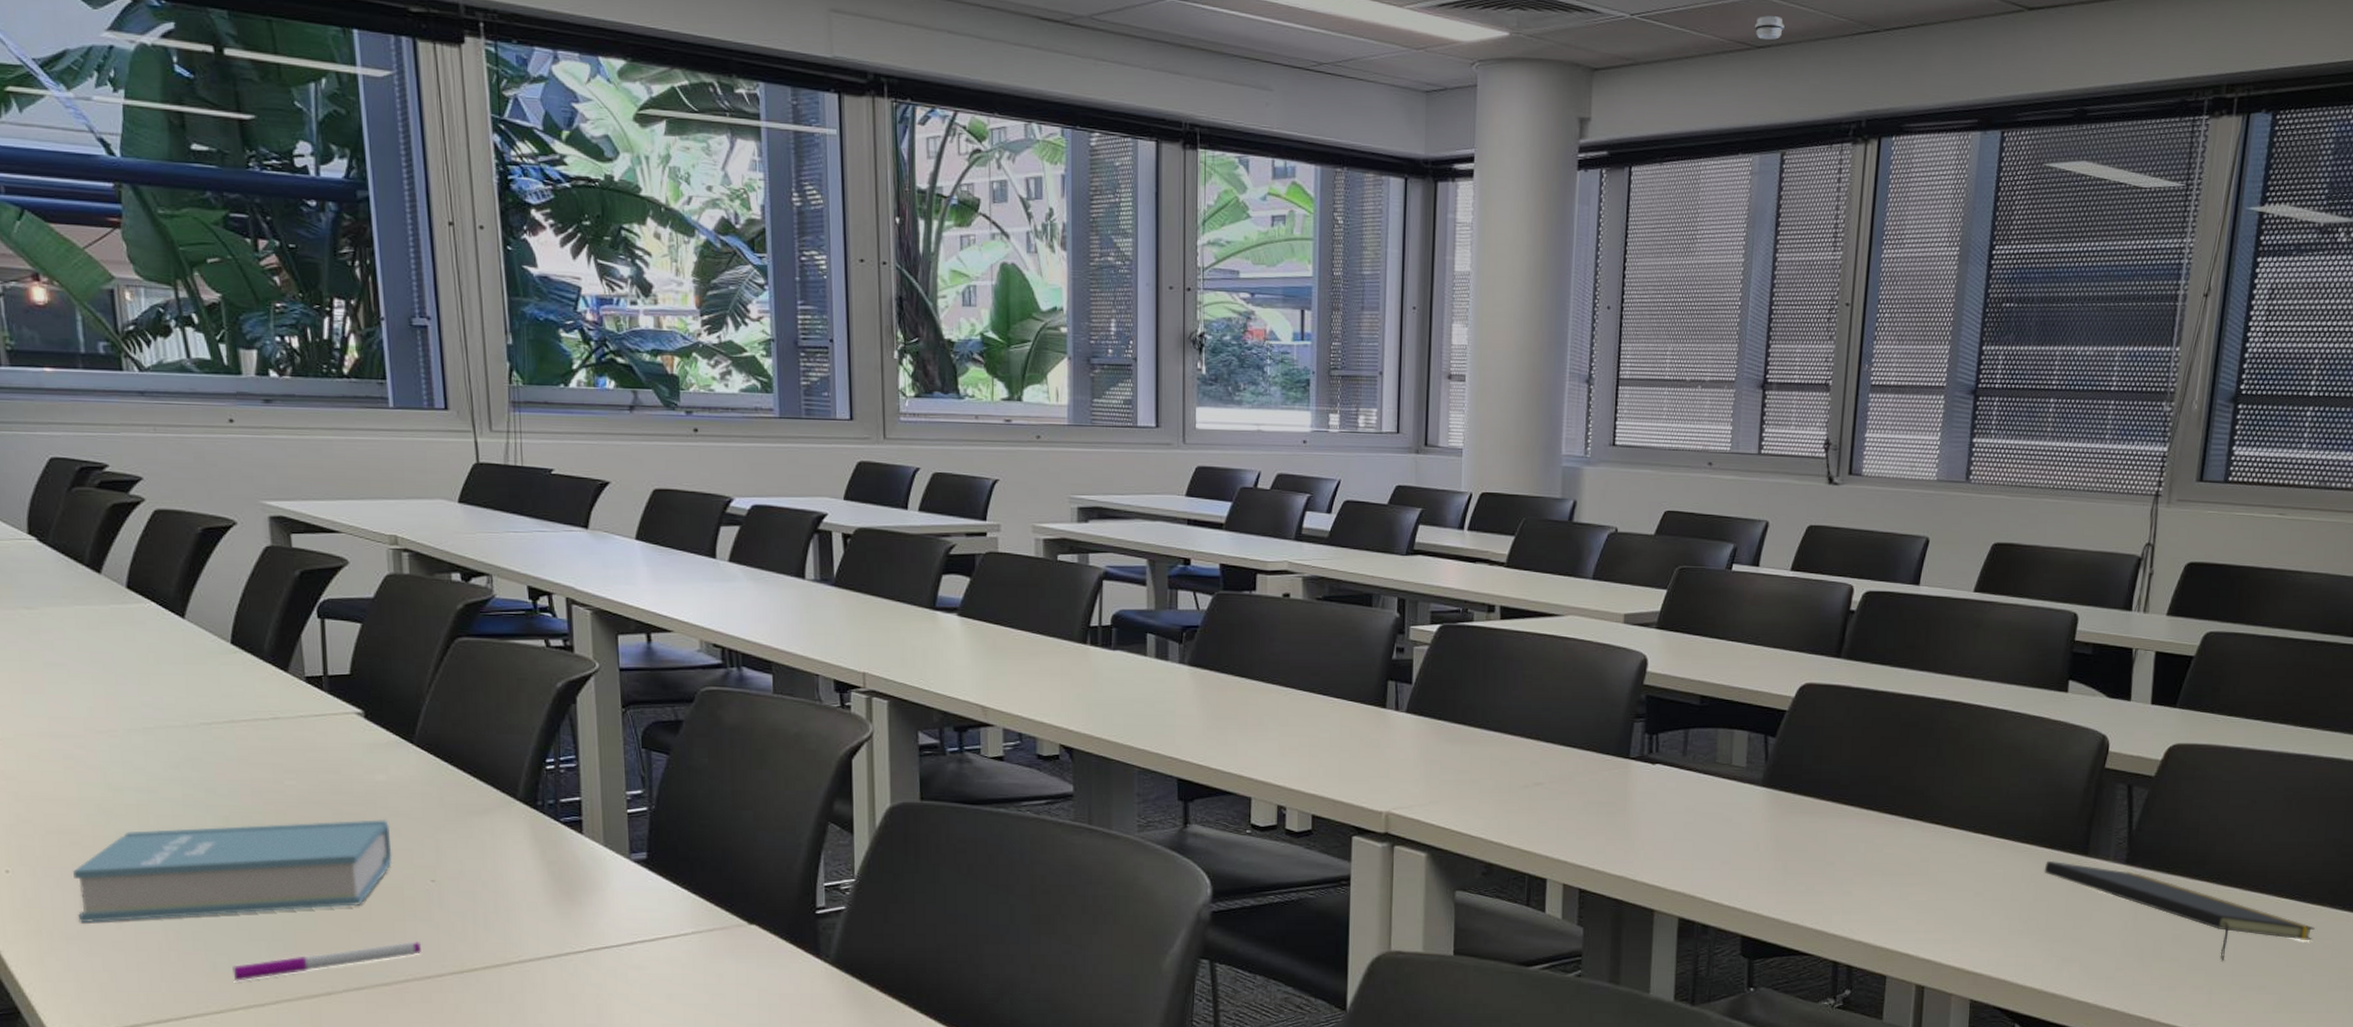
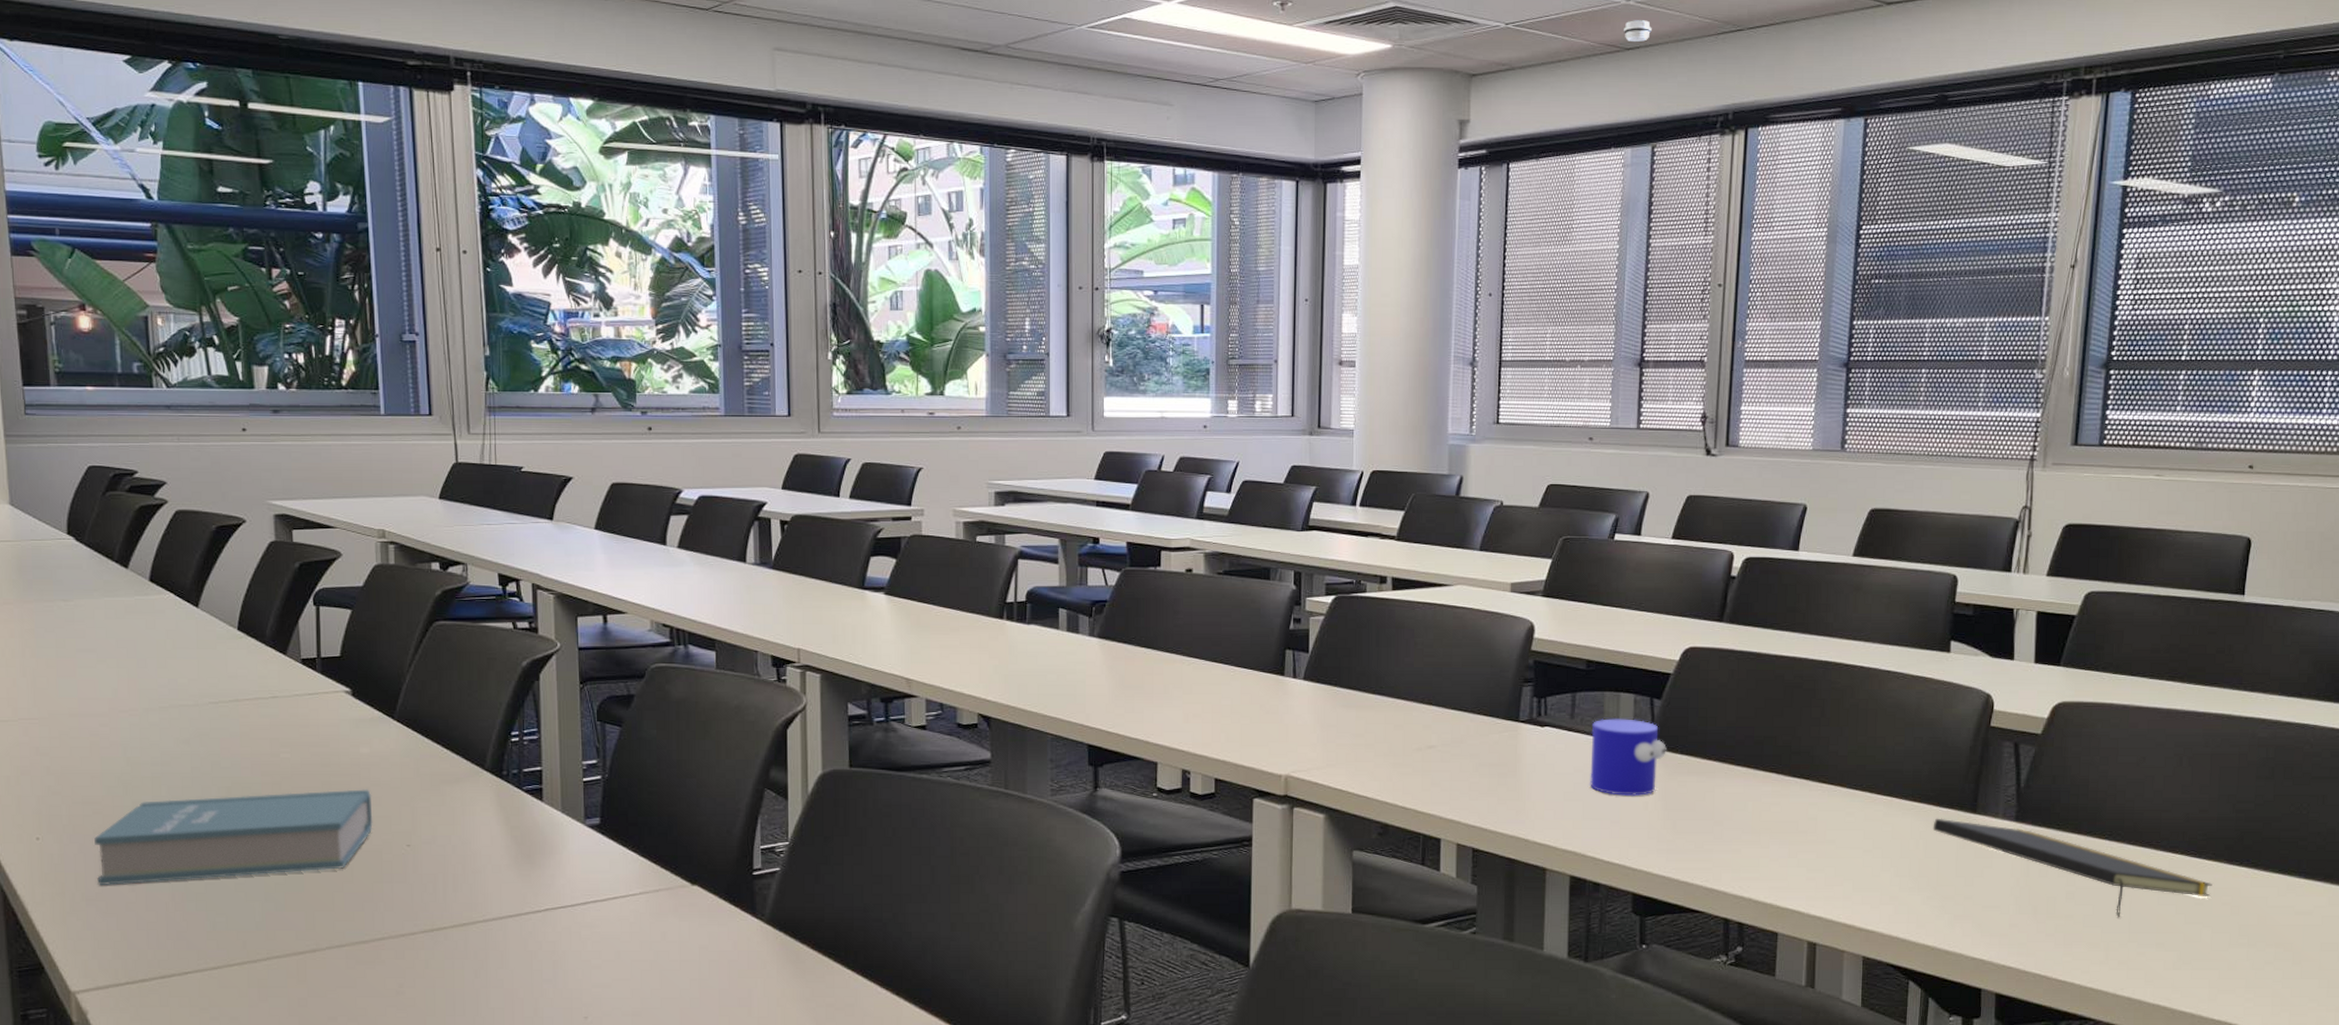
pen: present [232,942,421,981] -> none [230,902,396,939]
cup: none [1701,756,1780,837] -> present [1590,718,1667,797]

